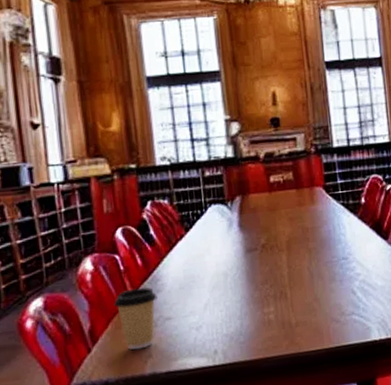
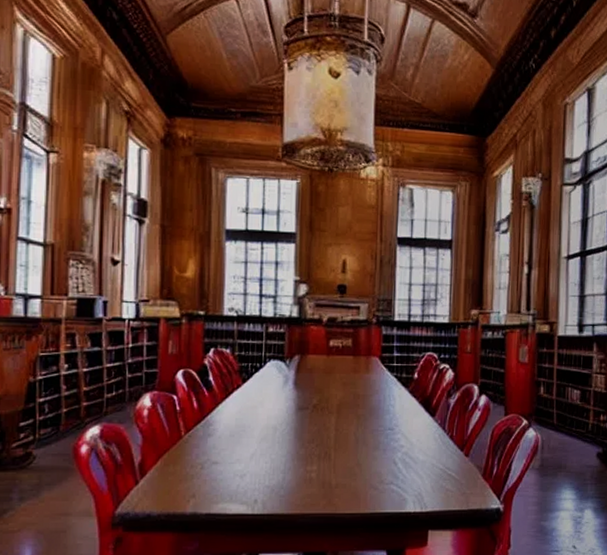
coffee cup: present [114,287,158,350] -> none [166,429,208,489]

